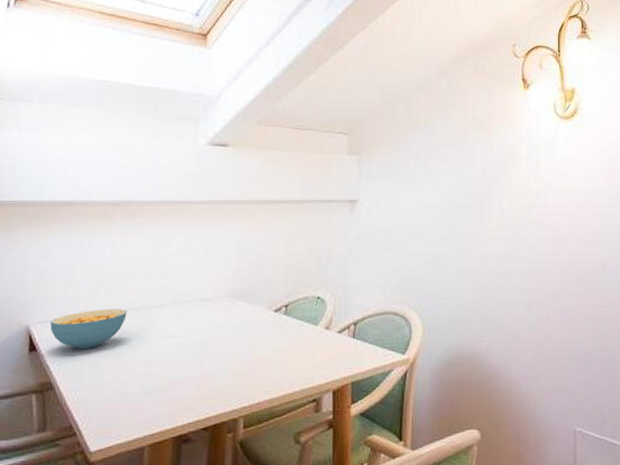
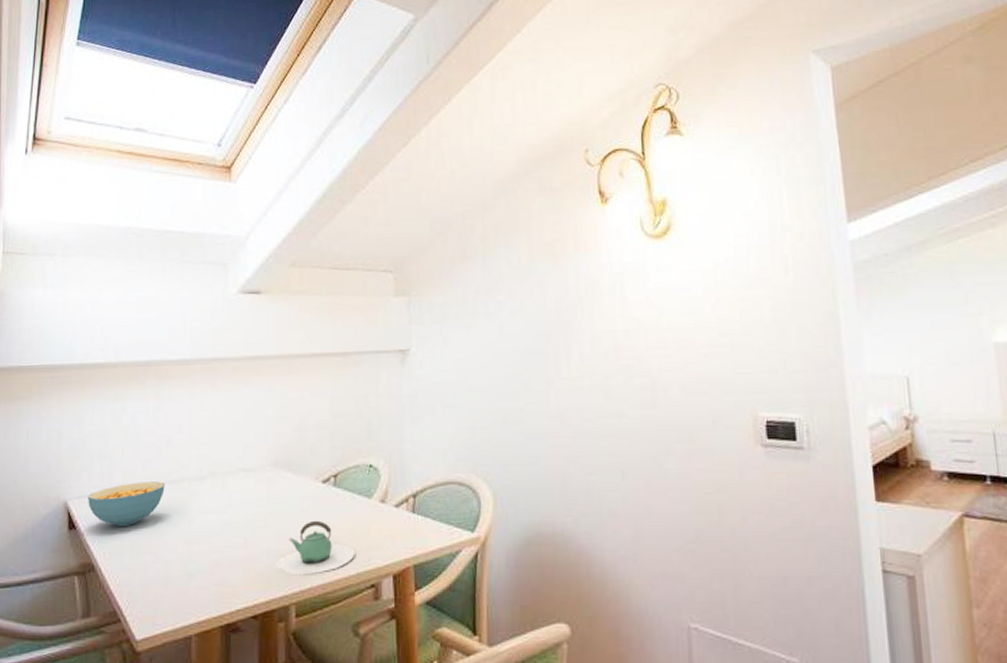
teapot: none [227,344,300,392] -> present [276,520,355,576]

